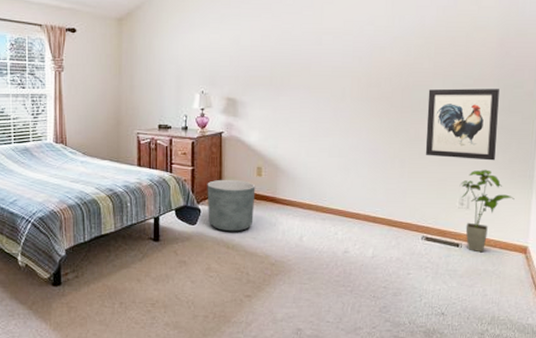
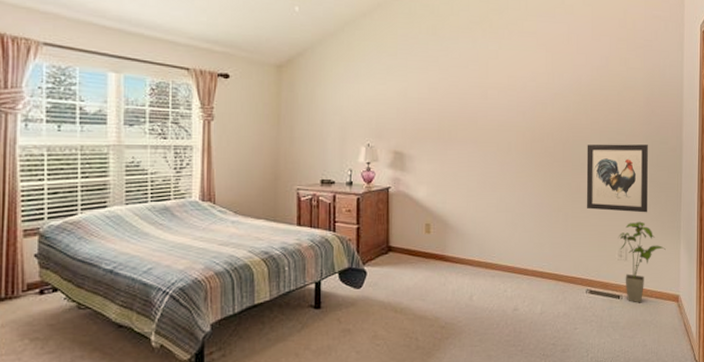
planter: present [207,179,256,232] -> none [373,237,424,294]

